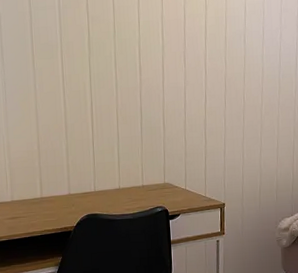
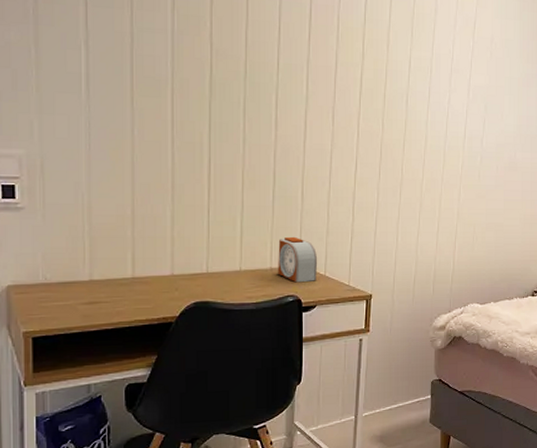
alarm clock: none [147,159,179,196] -> present [278,236,318,283]

